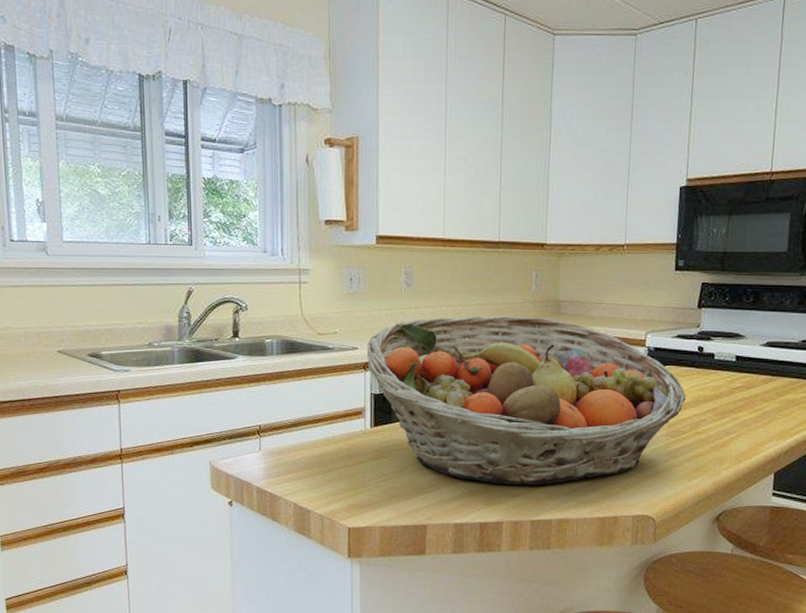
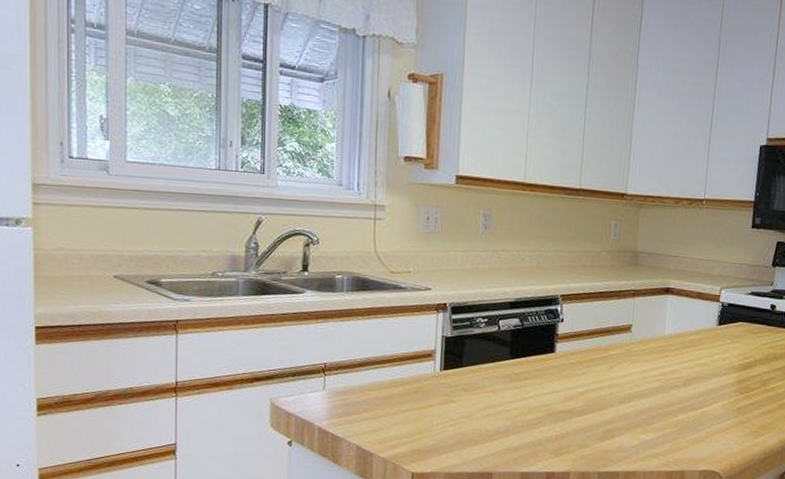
fruit basket: present [366,315,686,485] -> none [439,262,757,437]

